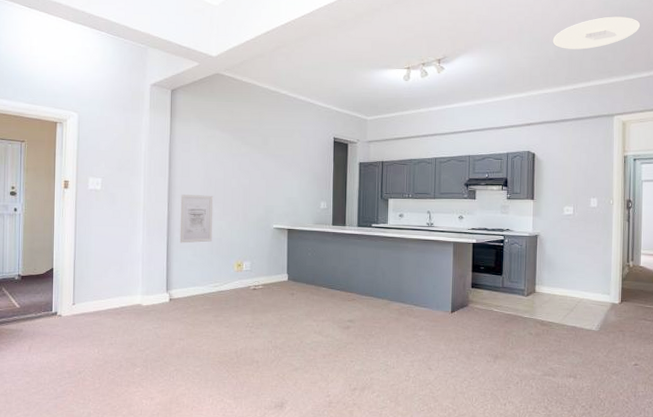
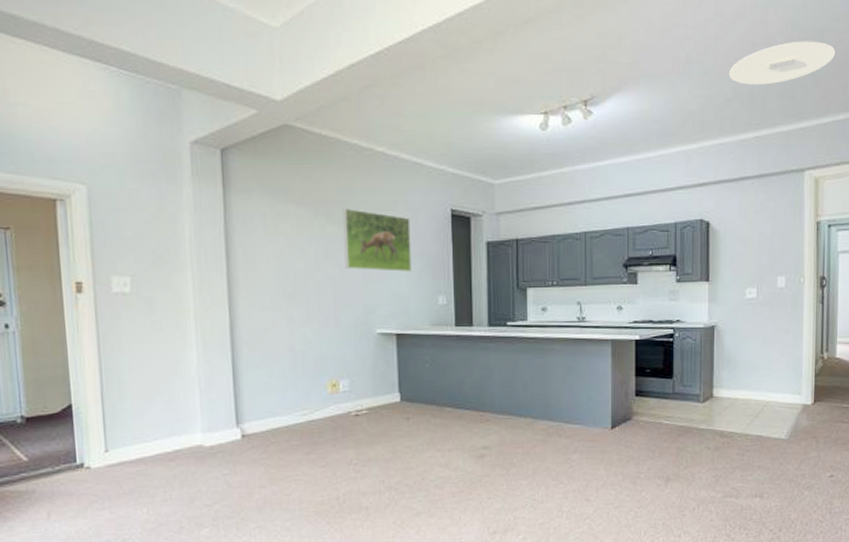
wall art: present [180,194,214,243] -> none [246,294,295,360]
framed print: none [253,135,303,183] -> present [343,209,412,272]

